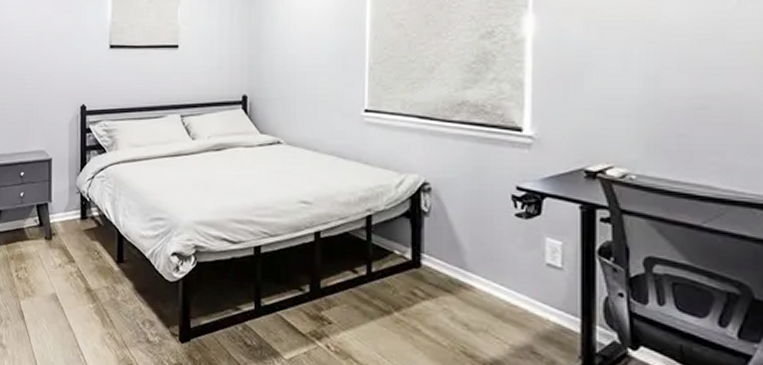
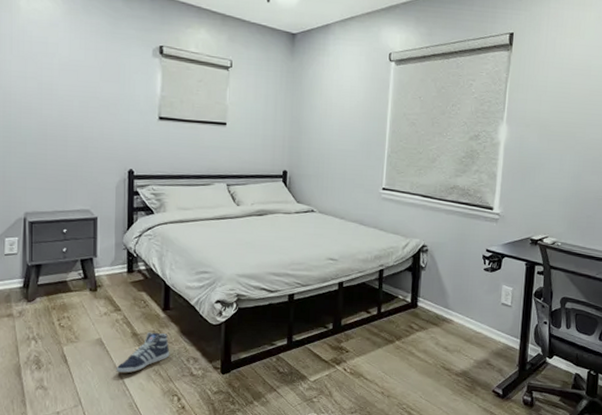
sneaker: none [70,287,125,336] -> present [116,332,170,374]

